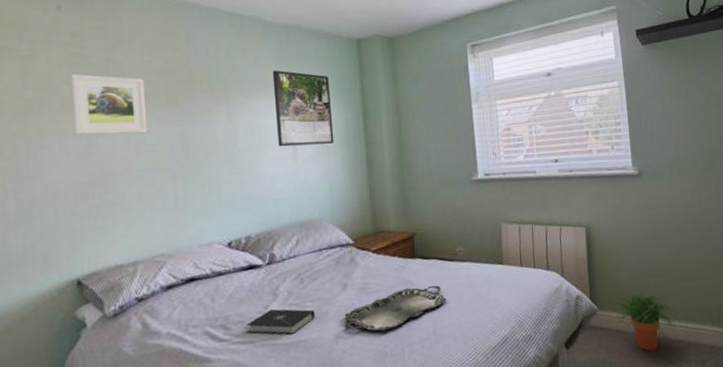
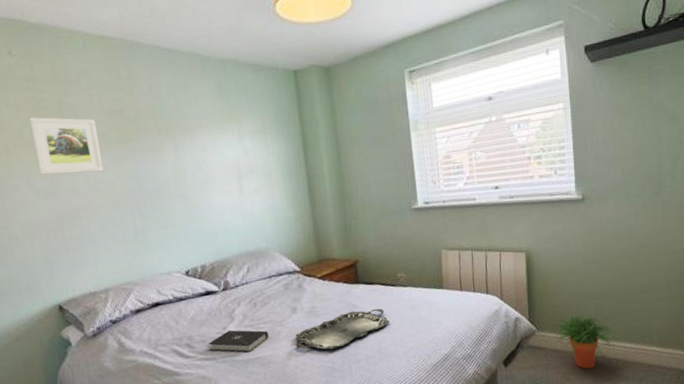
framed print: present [272,70,334,147] -> none [213,105,277,181]

